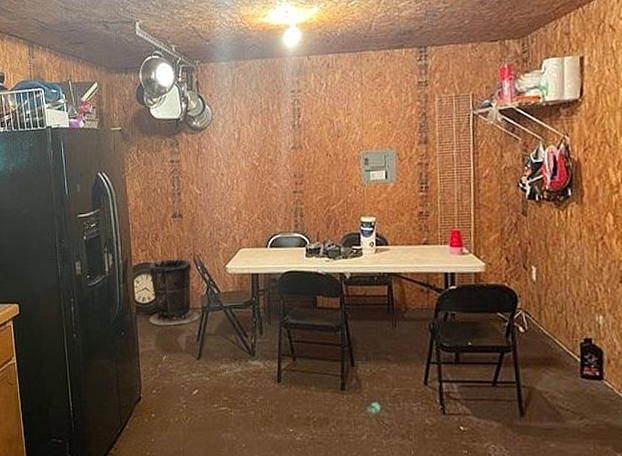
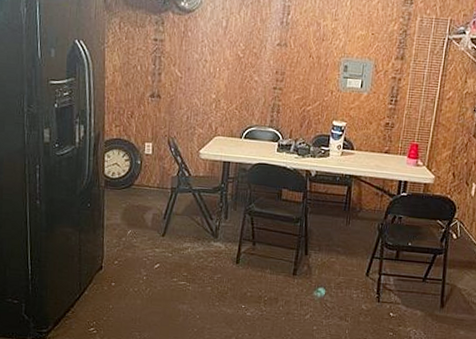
trash can: present [149,259,199,326] -> none [117,138,168,203]

